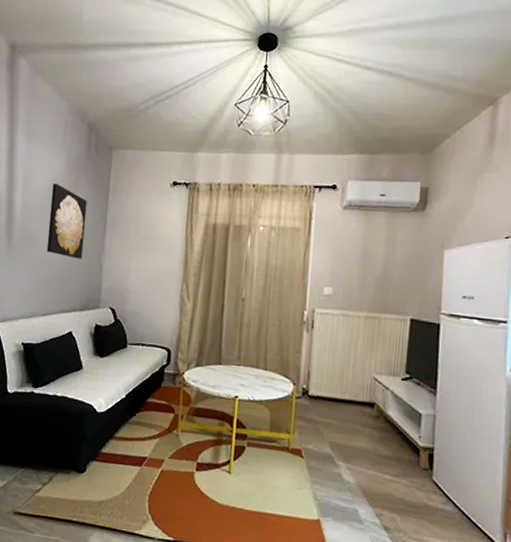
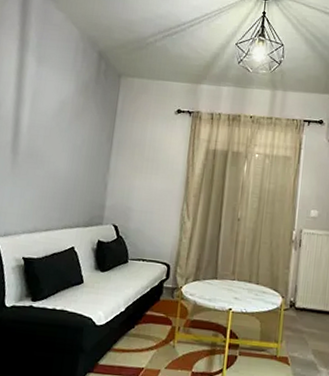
wall art: present [46,184,88,259] -> none [52,105,95,178]

